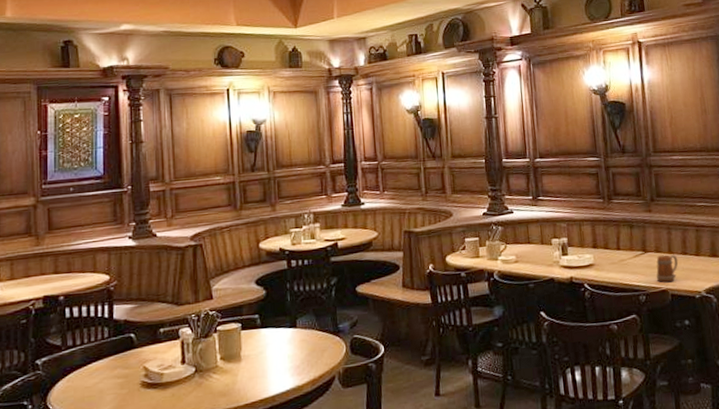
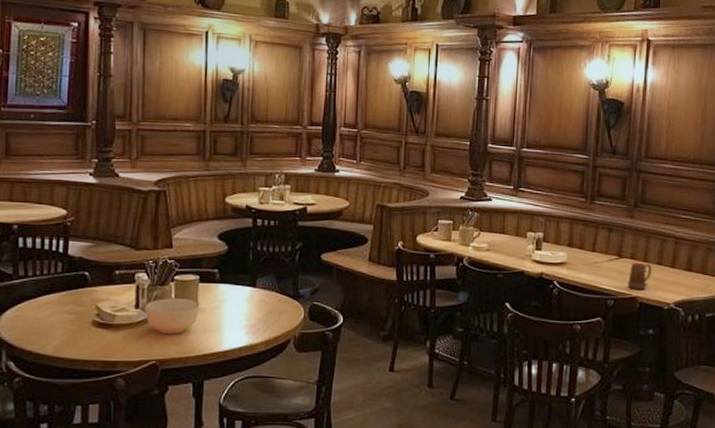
bowl: none [190,347,244,387] -> present [144,297,200,335]

